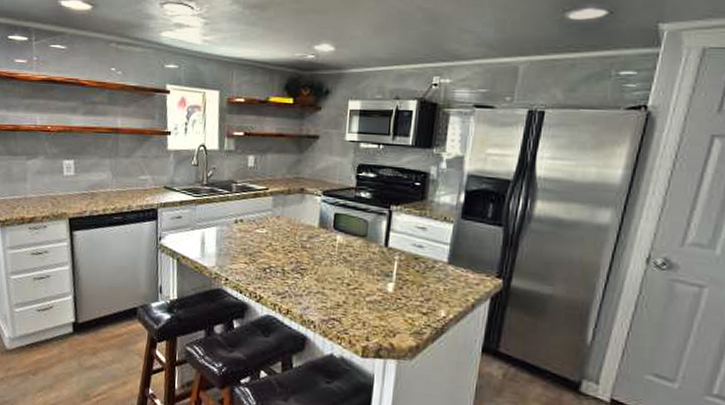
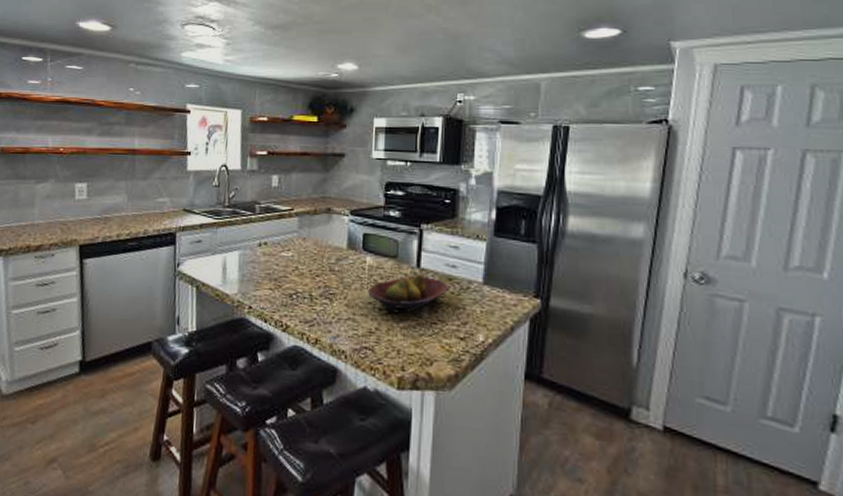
fruit bowl: none [337,252,415,289] -> present [368,273,449,314]

